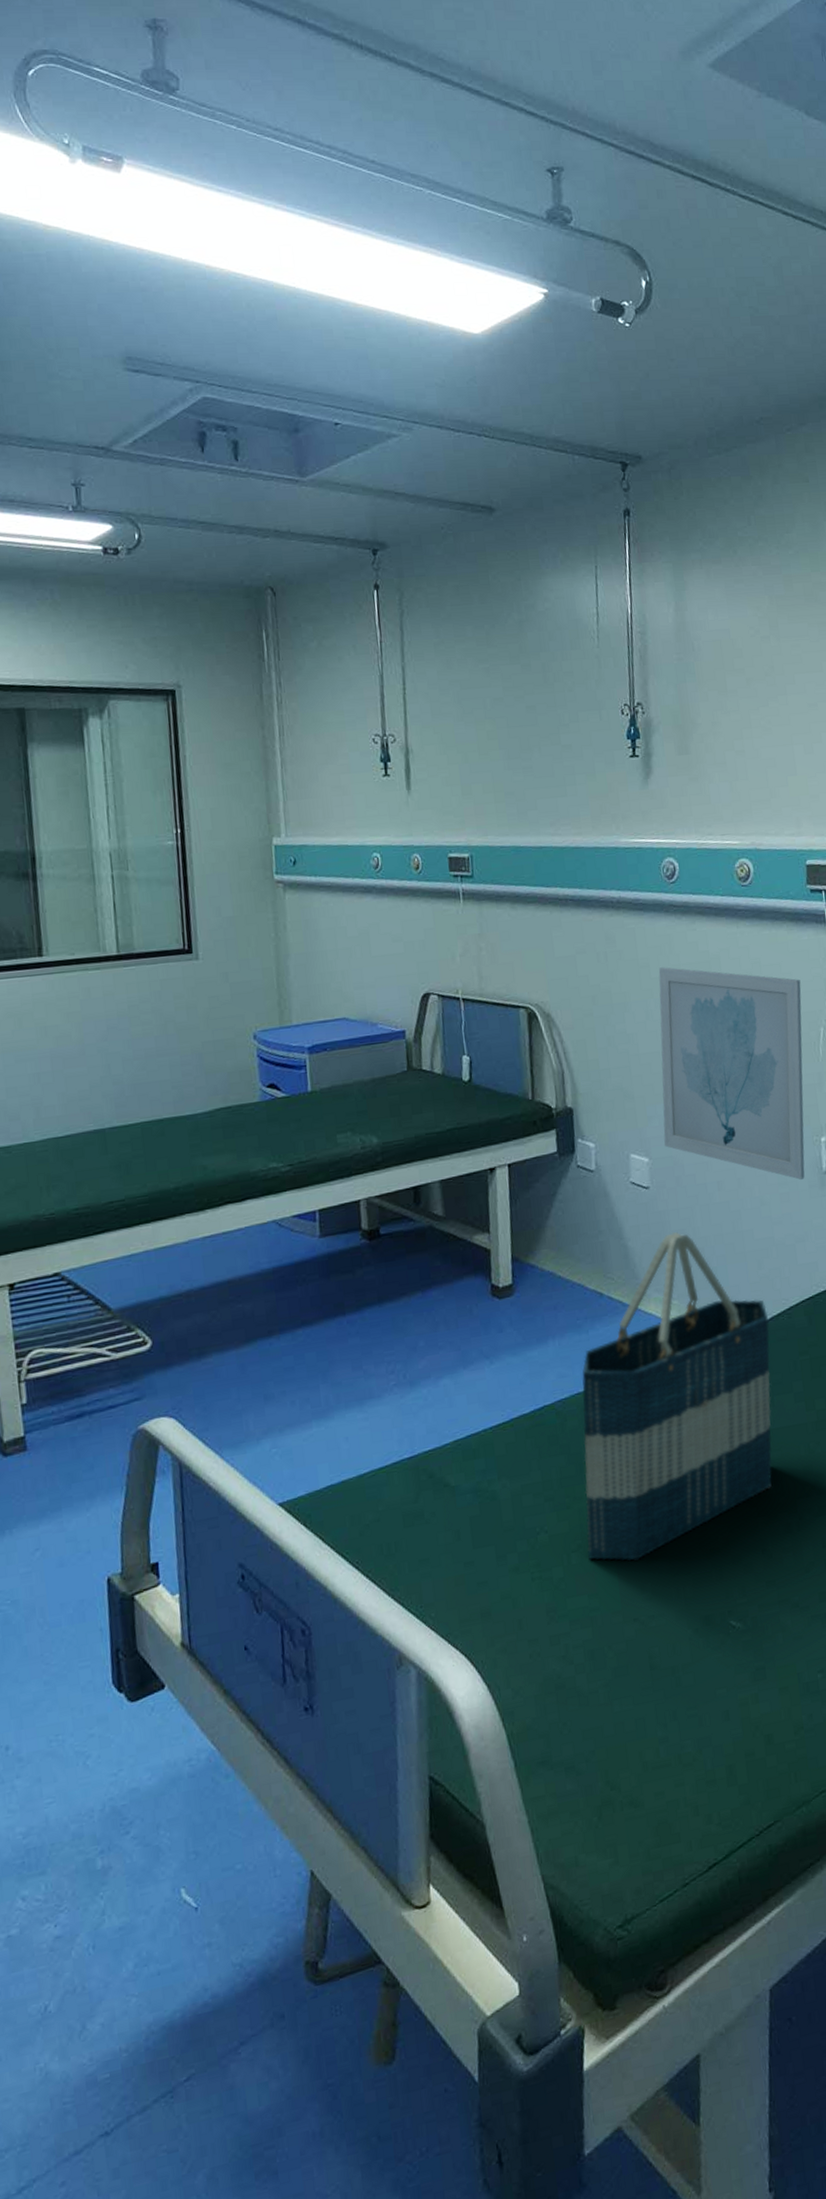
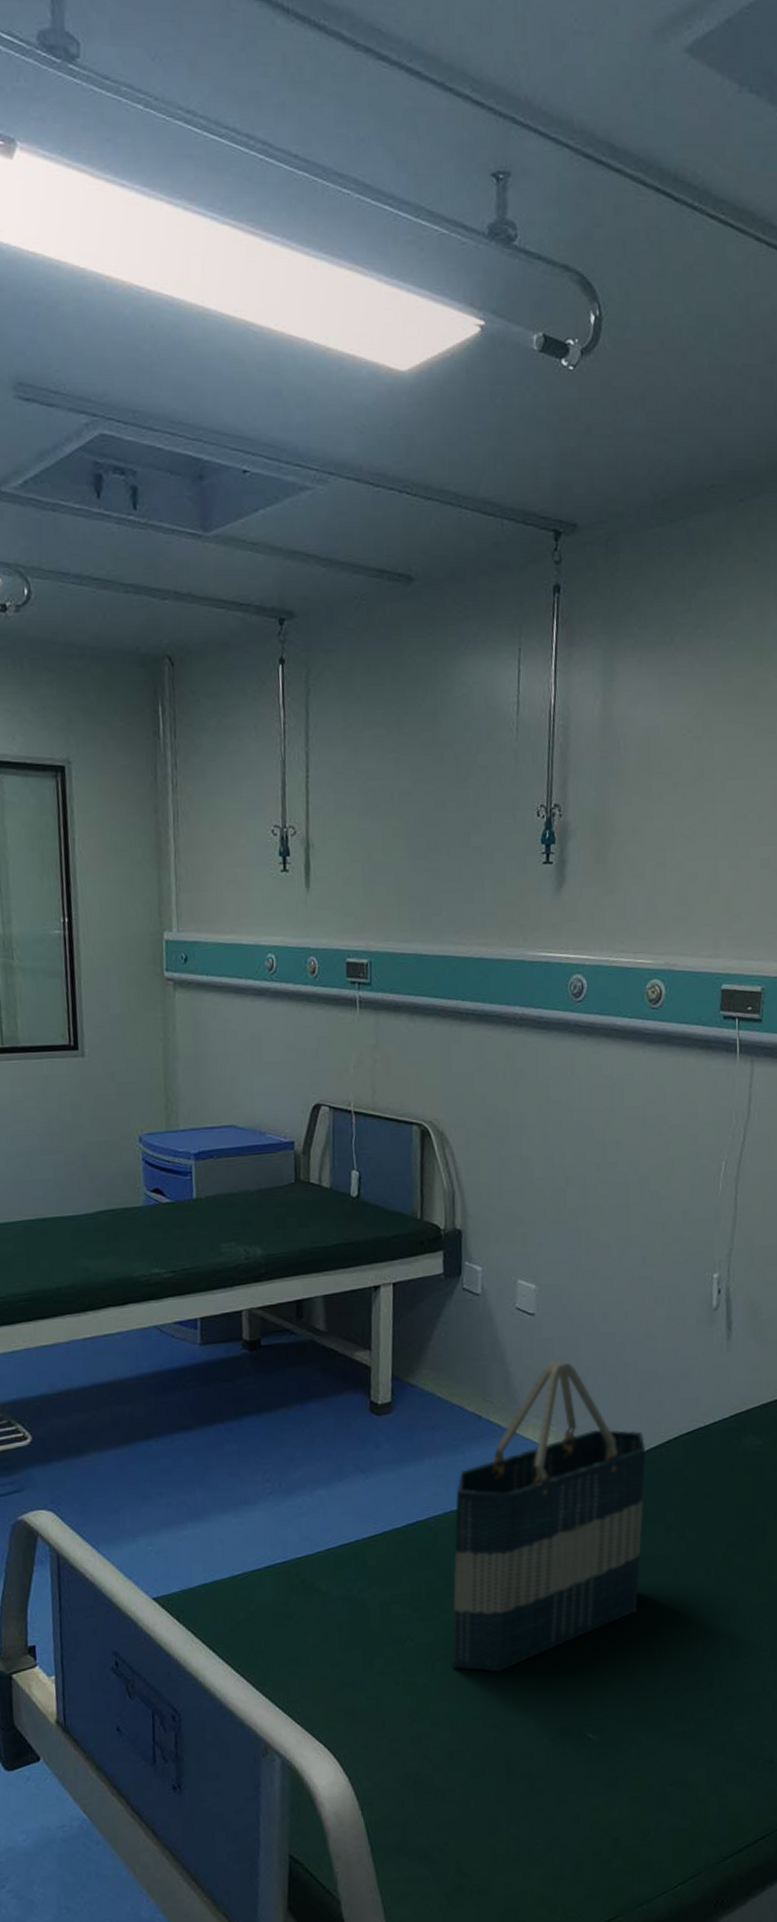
wall art: present [658,967,805,1180] -> none [553,1090,706,1315]

